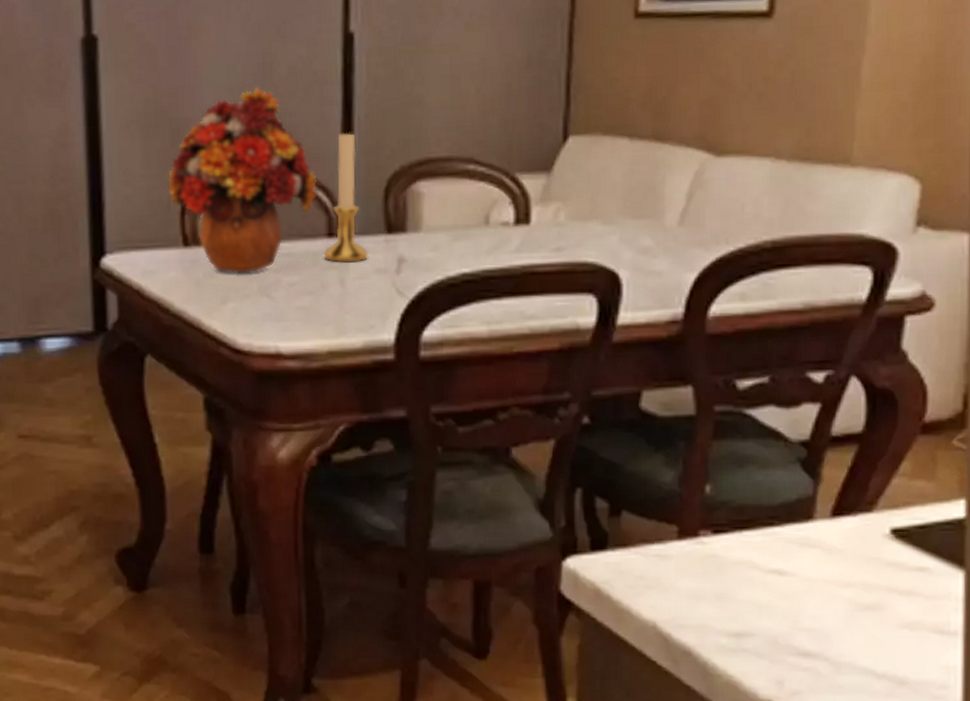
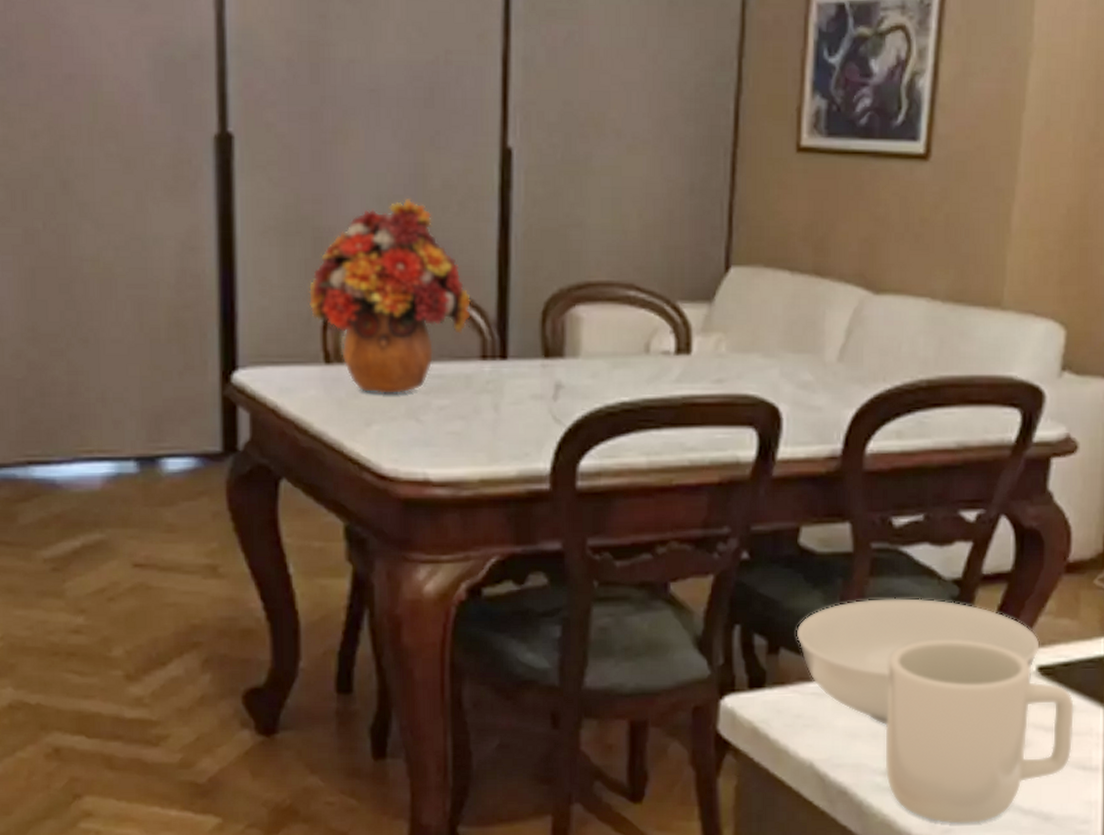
candle holder: present [323,129,368,263] -> none [476,248,524,387]
bowl: none [638,460,893,587] -> present [796,598,1040,725]
mug: none [730,501,931,686] -> present [885,639,1074,824]

